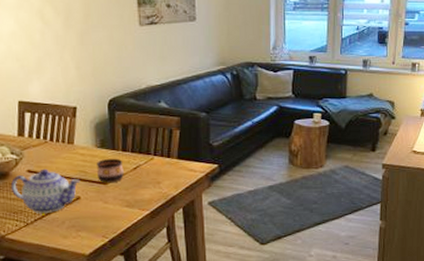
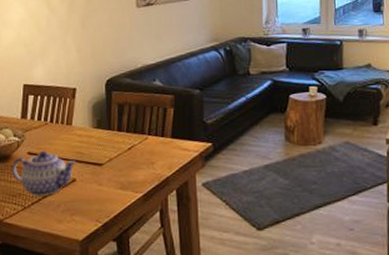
cup: present [97,158,124,183] -> none [93,138,119,165]

